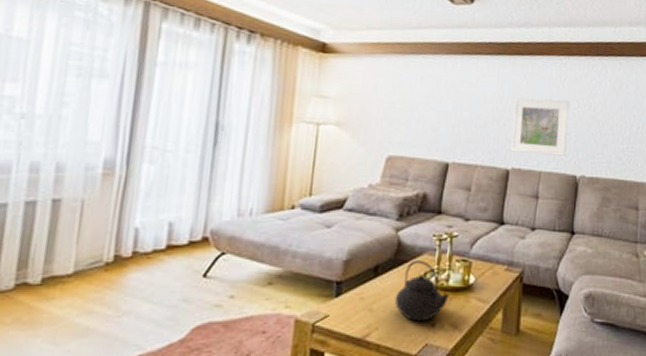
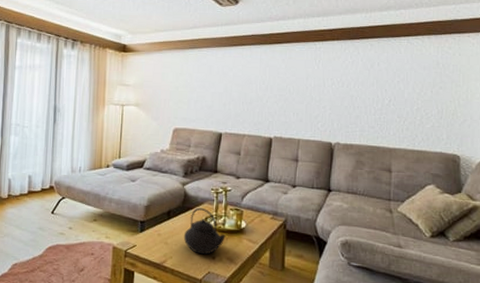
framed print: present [511,97,569,156] -> none [273,79,324,126]

